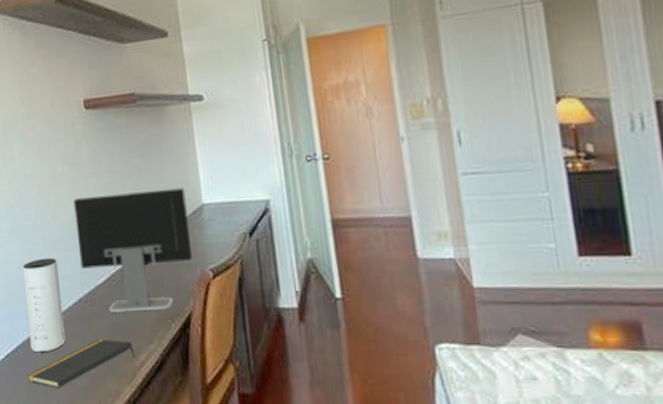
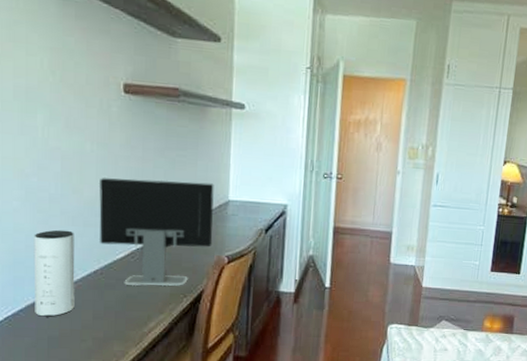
notepad: present [28,340,135,388] -> none [29,308,144,349]

